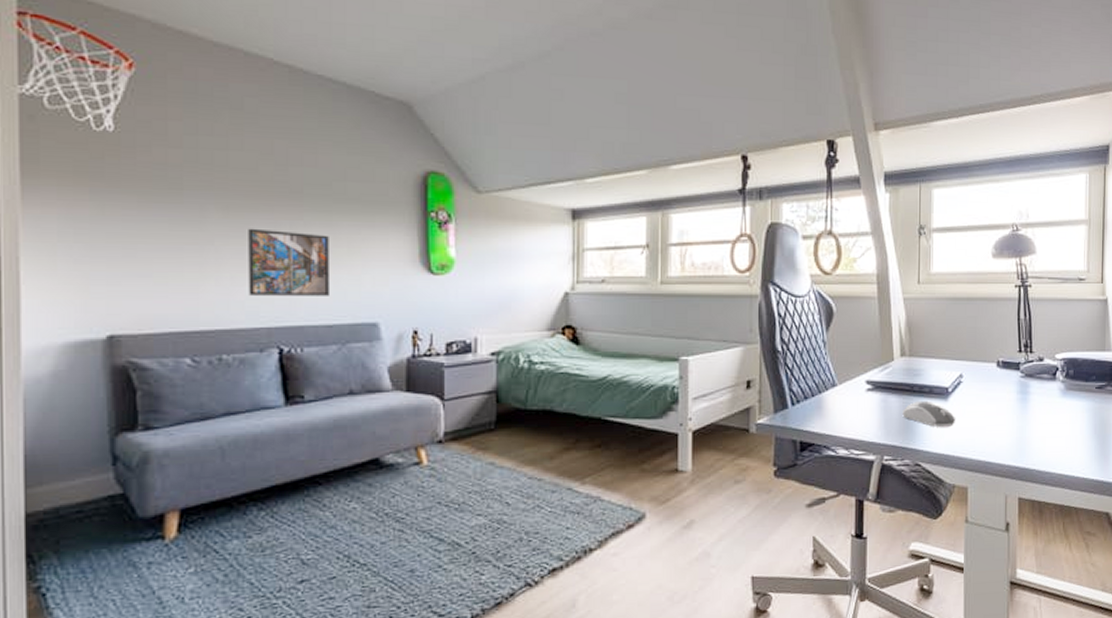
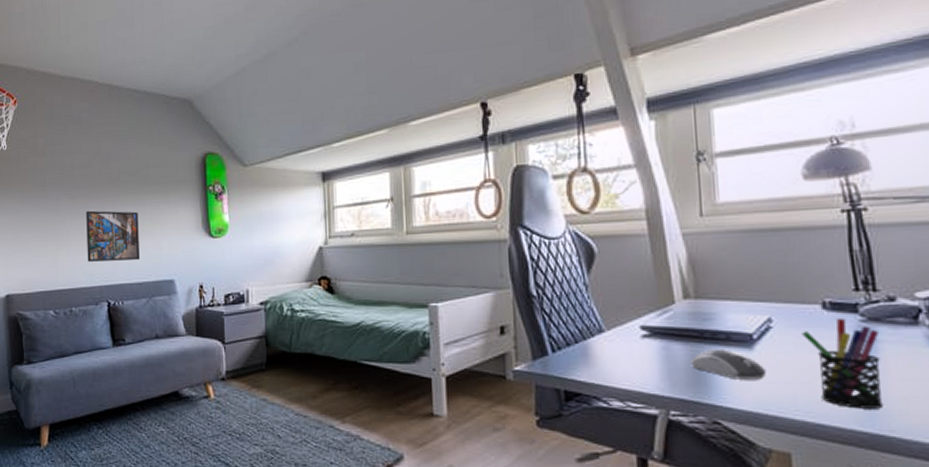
pen holder: none [981,375,1032,448] -> present [801,319,883,409]

